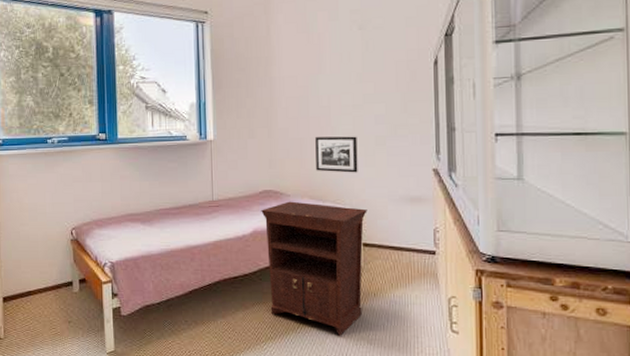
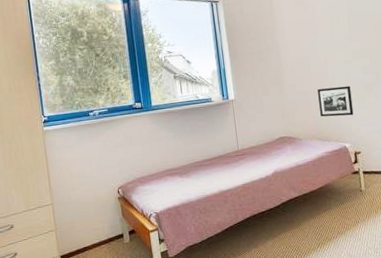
nightstand: present [261,201,367,336] -> none [279,143,368,249]

